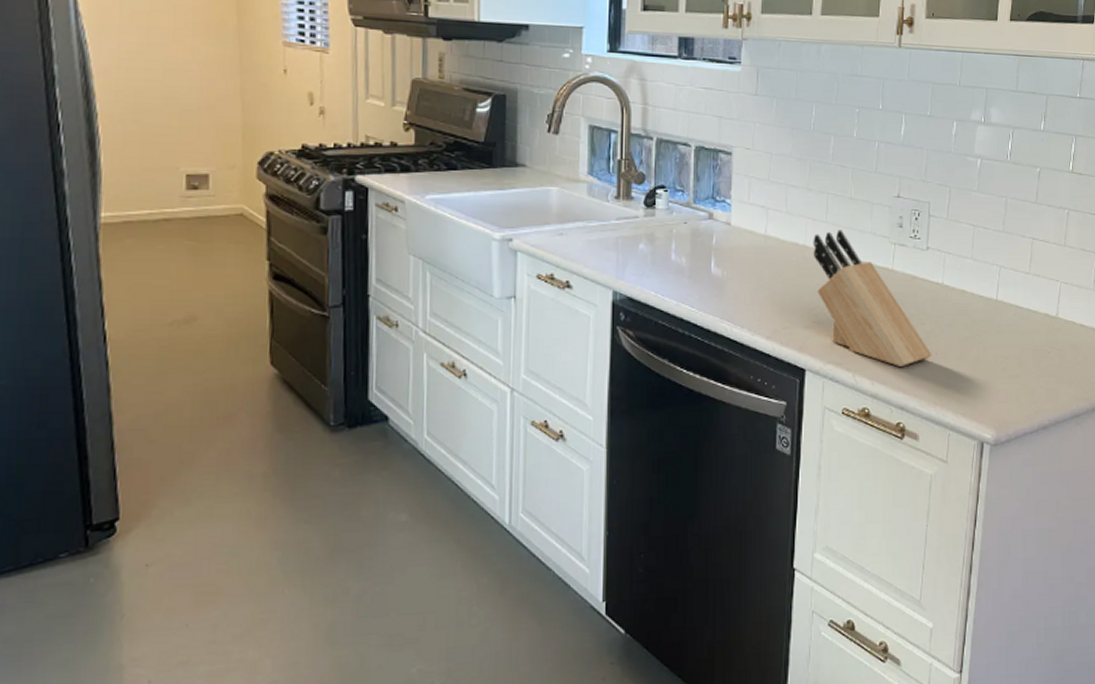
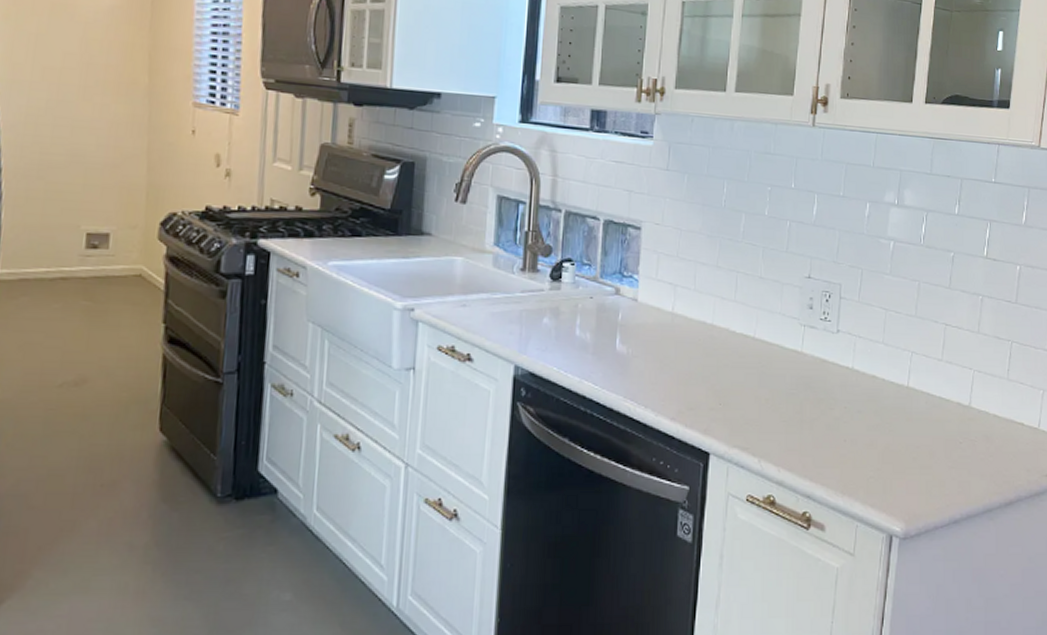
knife block: present [813,229,932,367] -> none [720,309,841,453]

